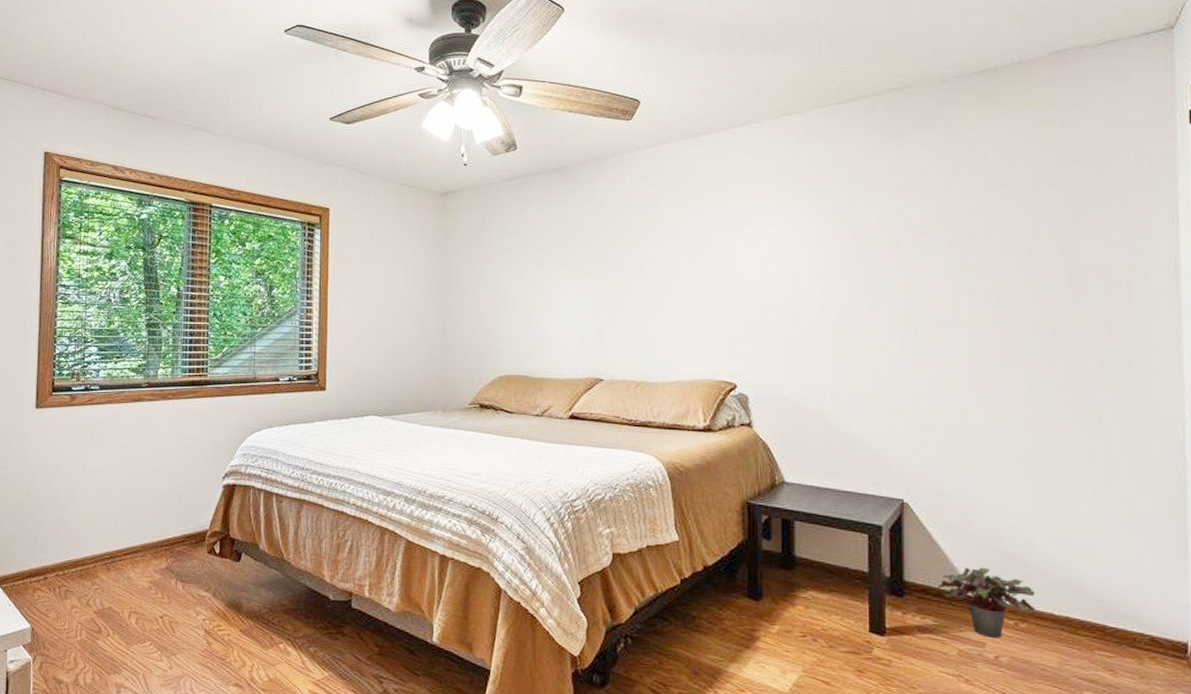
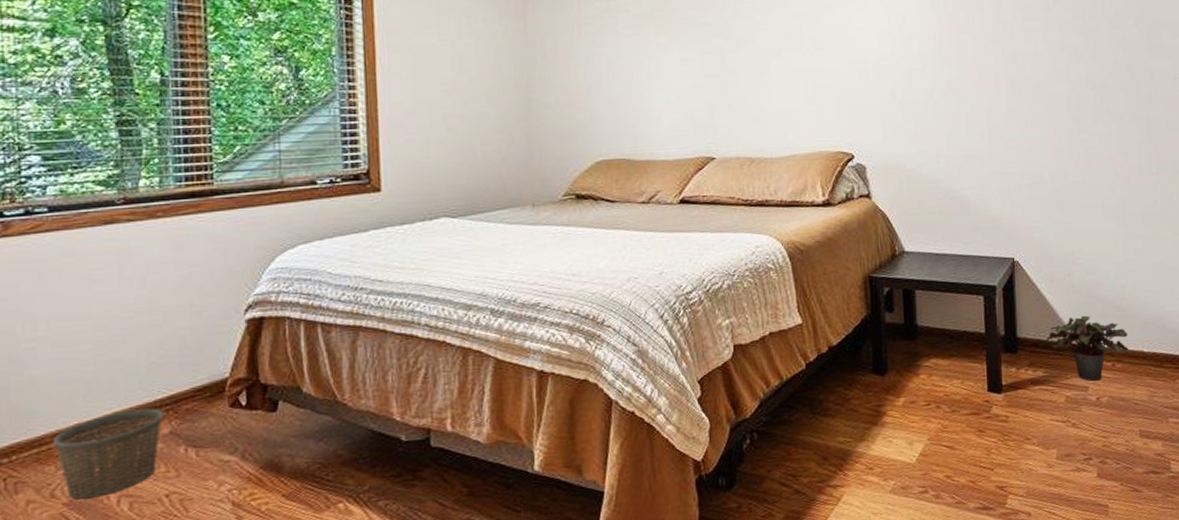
basket: none [90,546,163,611] -> present [52,408,164,500]

